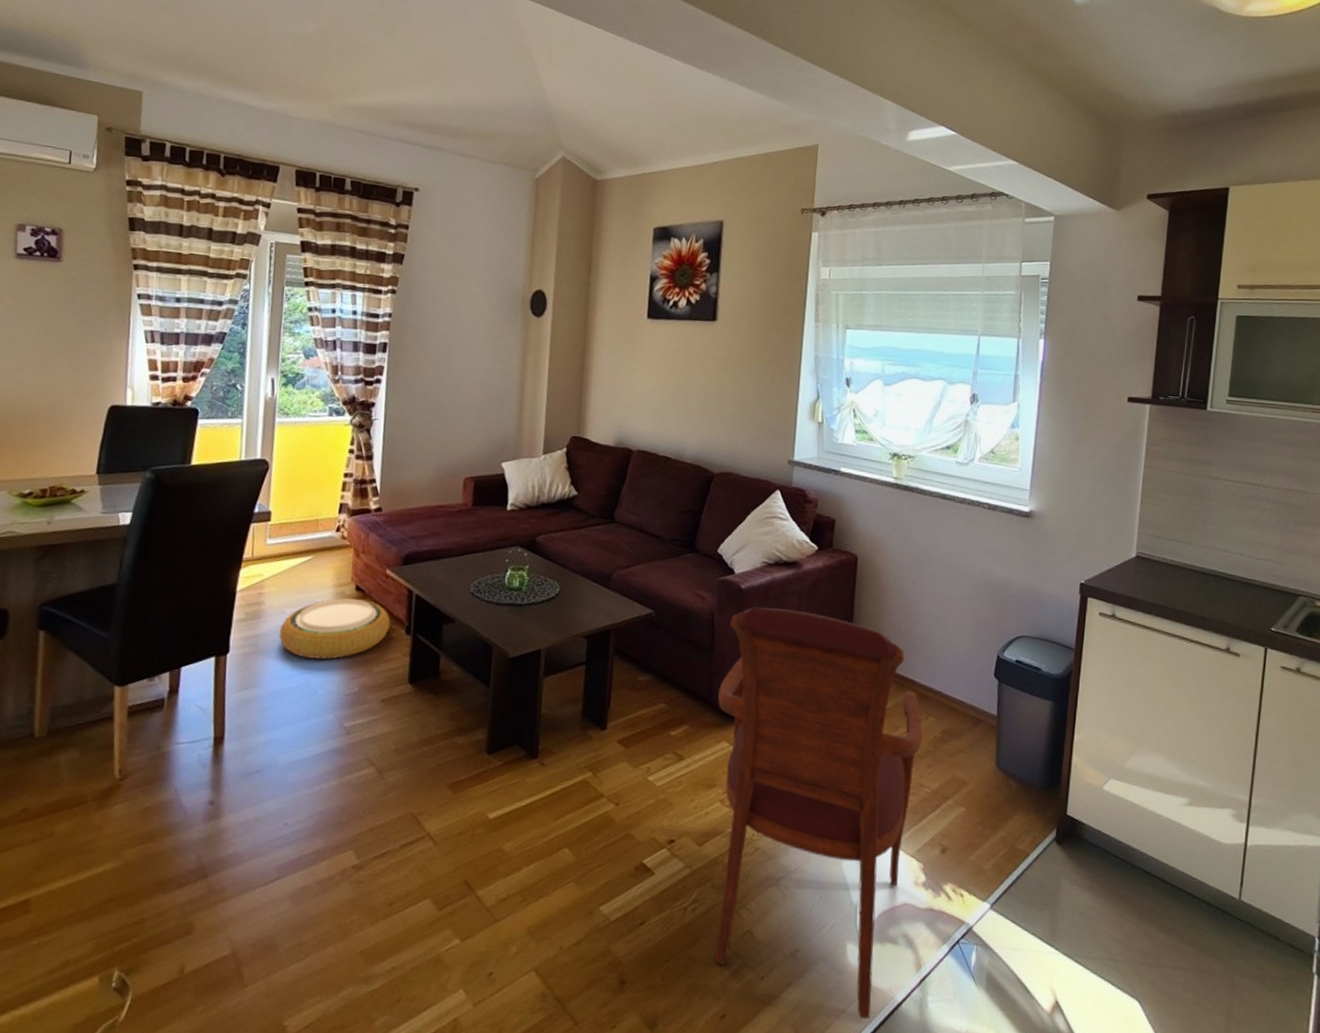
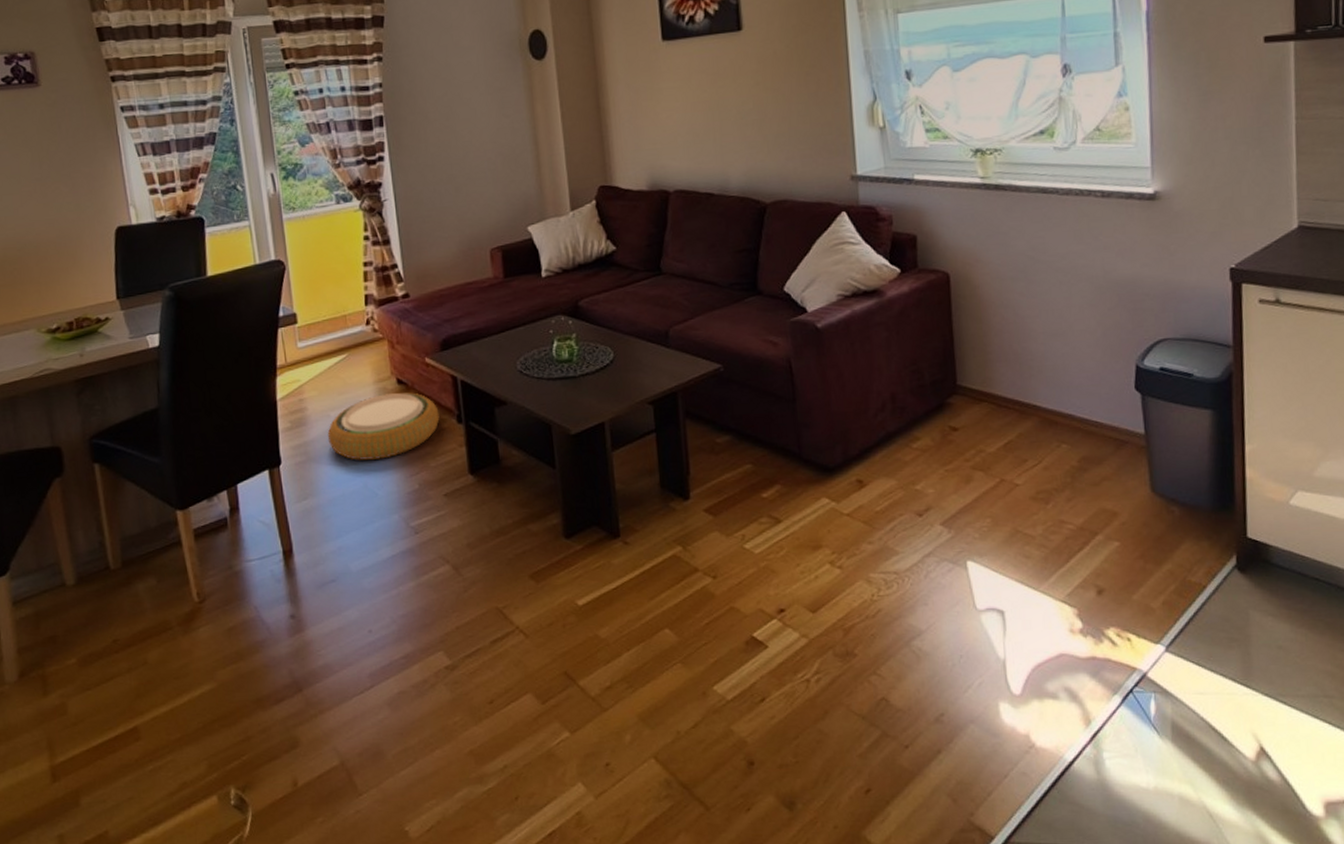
armchair: present [714,607,923,1019] -> none [809,344,1057,782]

